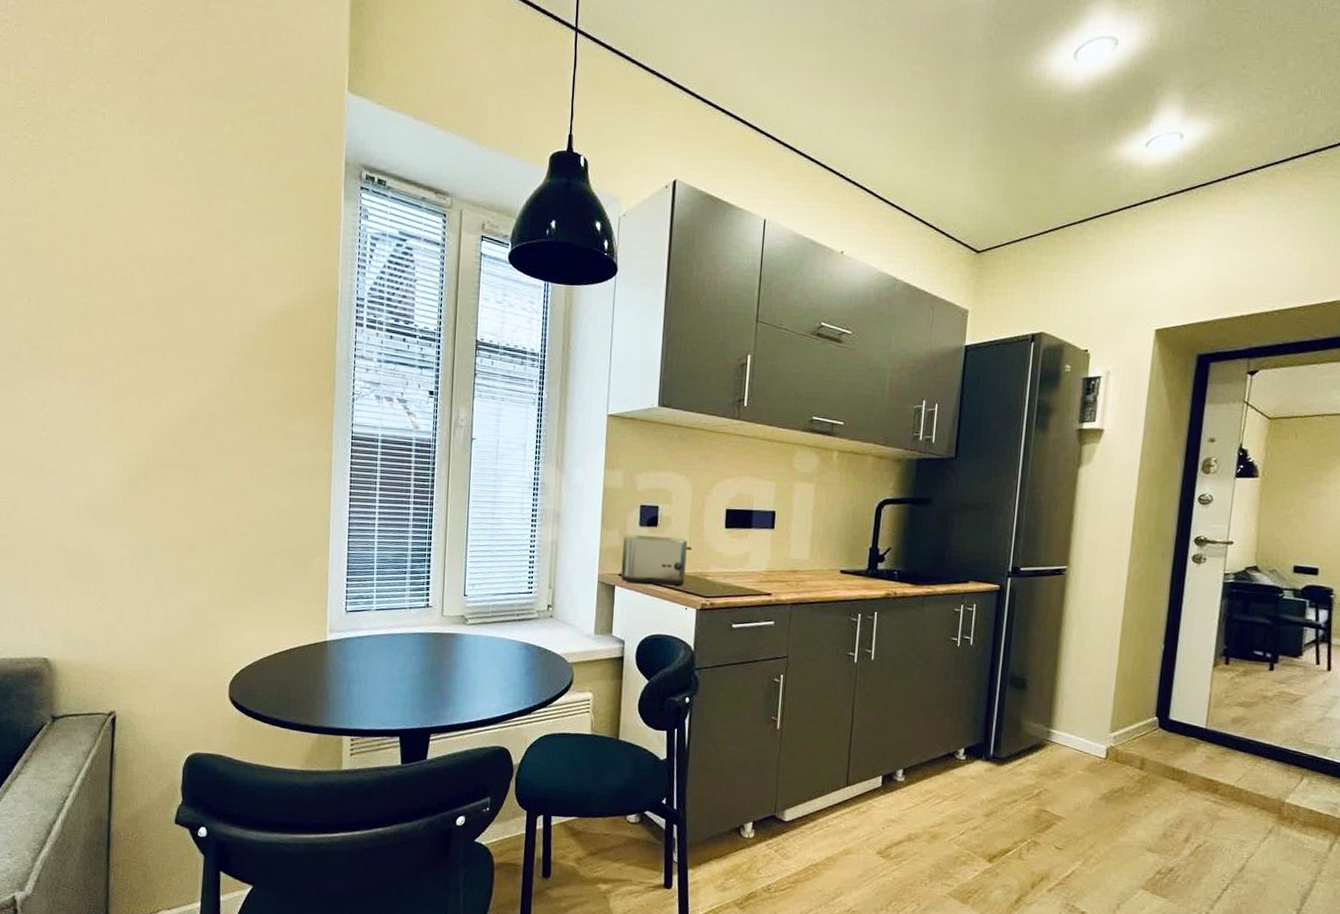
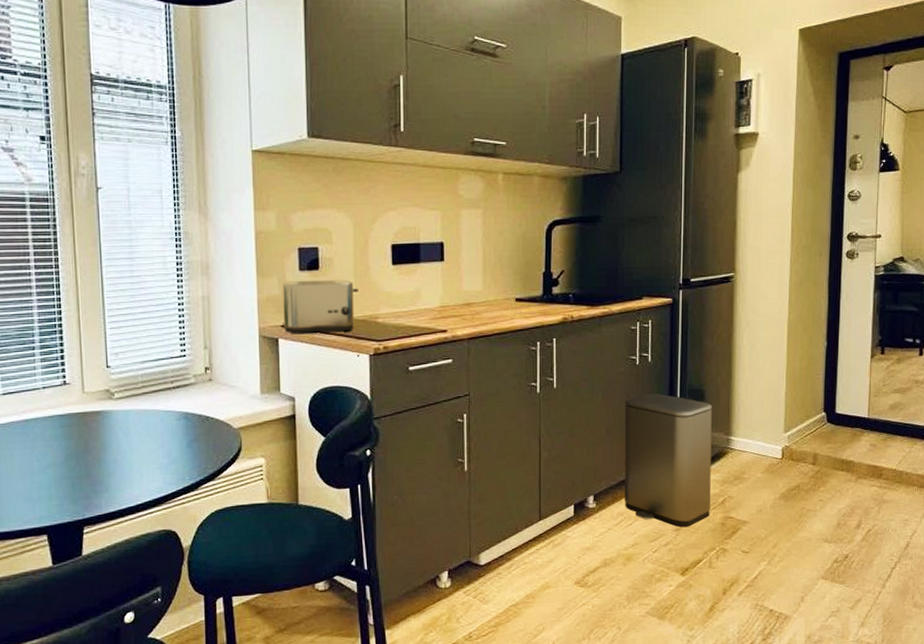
pedal bin: none [934,676,1034,814] -> present [624,393,712,528]

